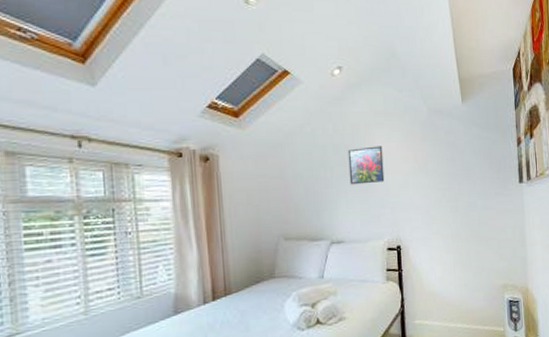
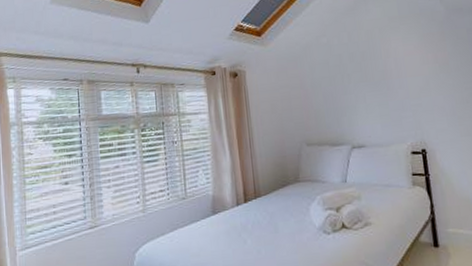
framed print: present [347,146,385,185] -> none [363,49,404,90]

